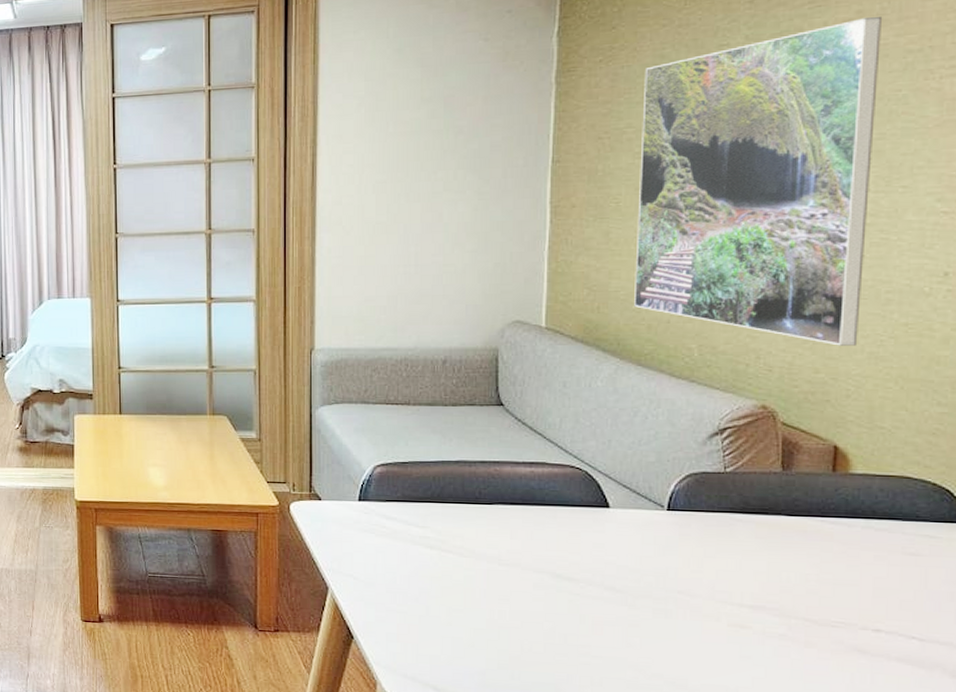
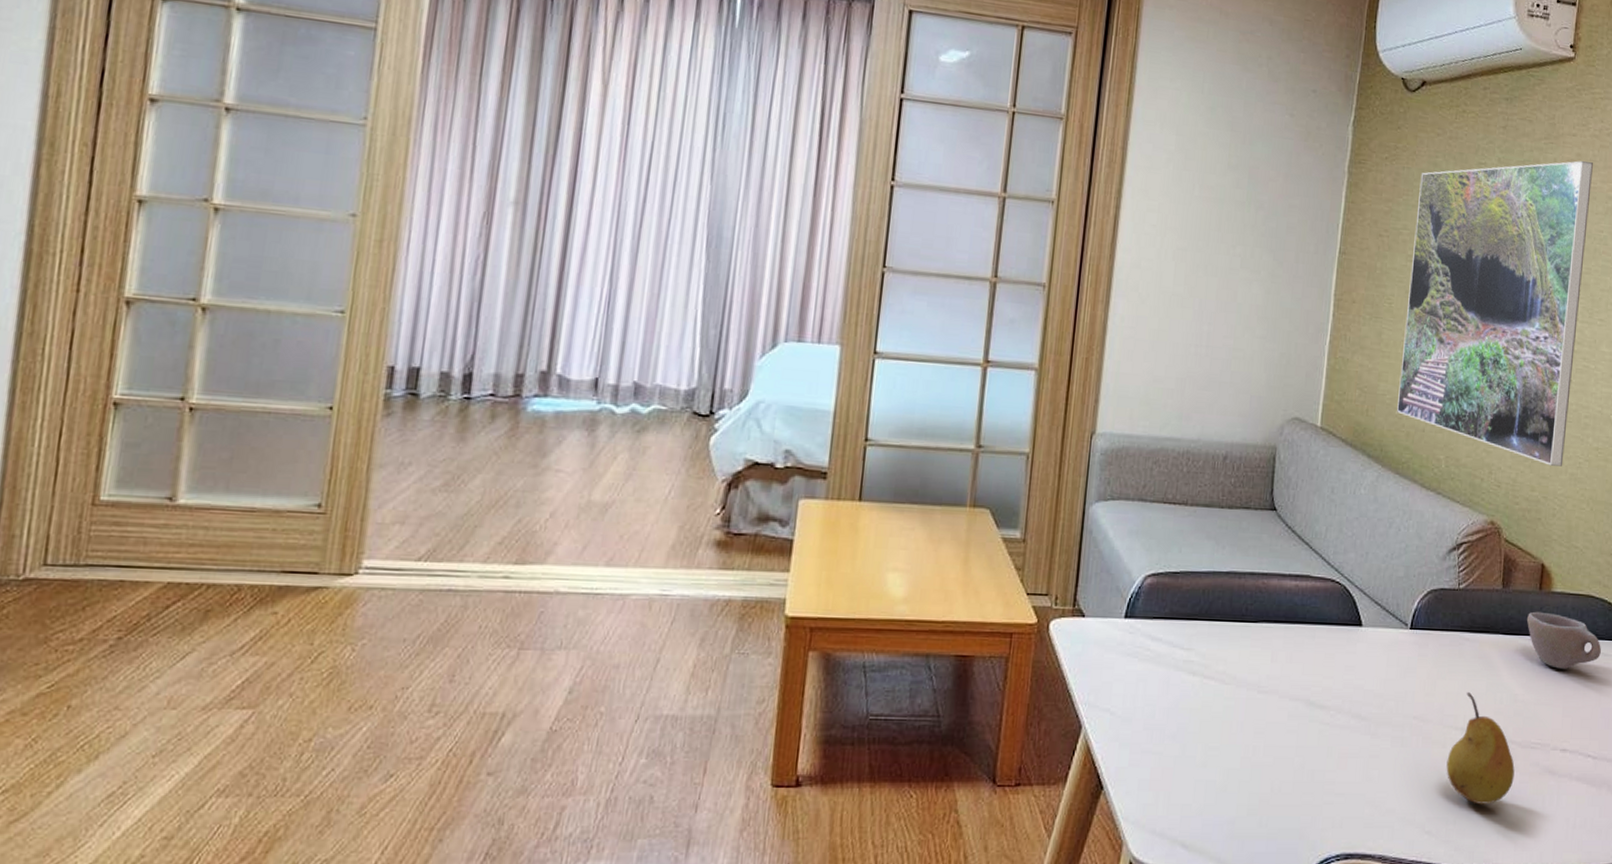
fruit: none [722,570,811,677] -> present [1446,692,1515,805]
cup: none [816,493,924,551] -> present [1526,611,1601,669]

